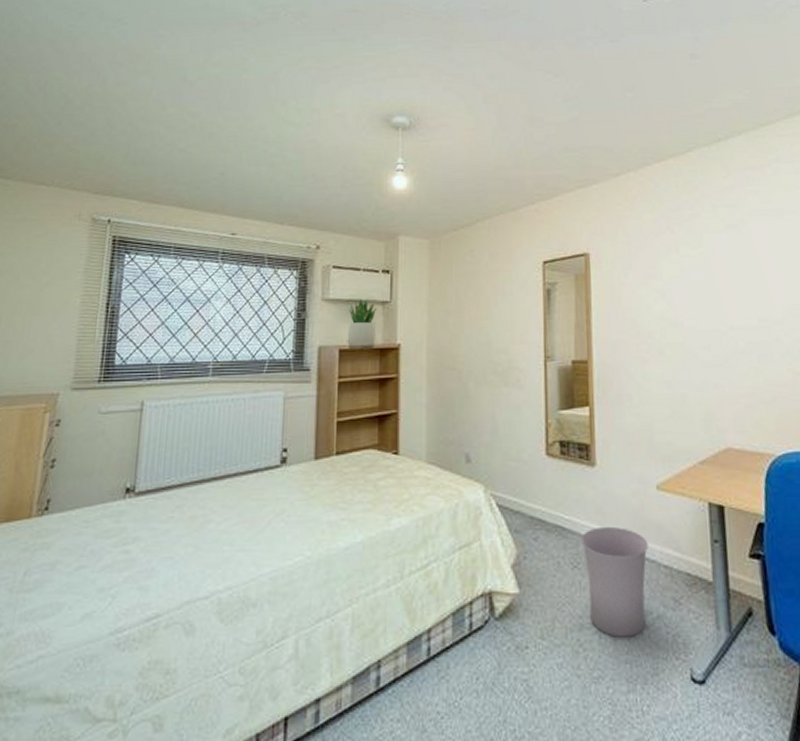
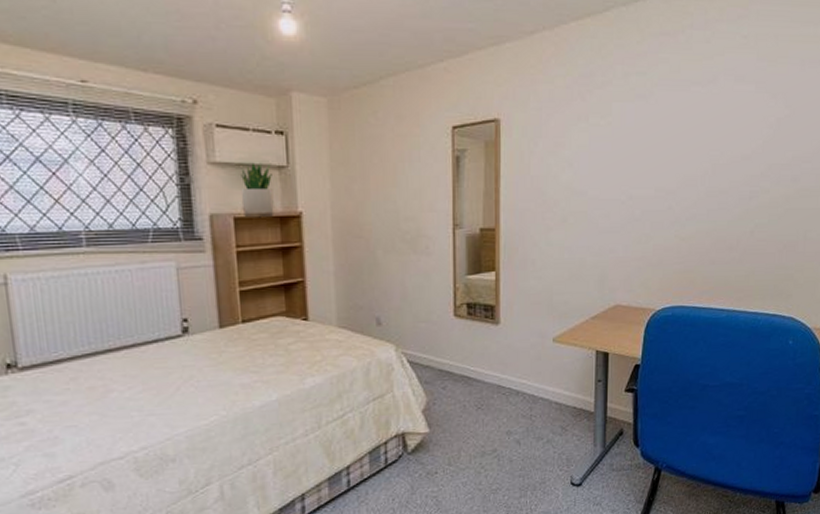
waste bin: present [581,526,648,637] -> none [485,374,543,459]

